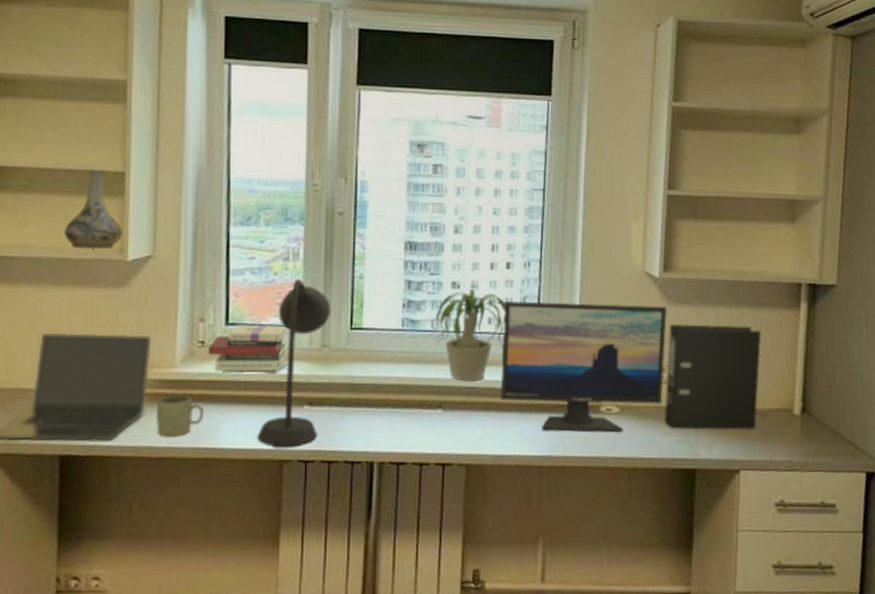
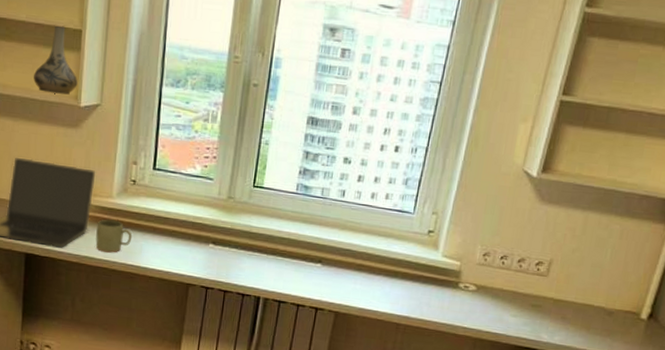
books: present [207,324,288,374] -> none [137,171,201,215]
desk lamp: present [257,278,331,448] -> none [170,138,239,275]
potted plant: present [426,288,506,382] -> none [316,165,389,245]
computer monitor: present [500,301,668,433] -> none [372,181,539,308]
binder: present [664,323,762,430] -> none [515,221,626,325]

